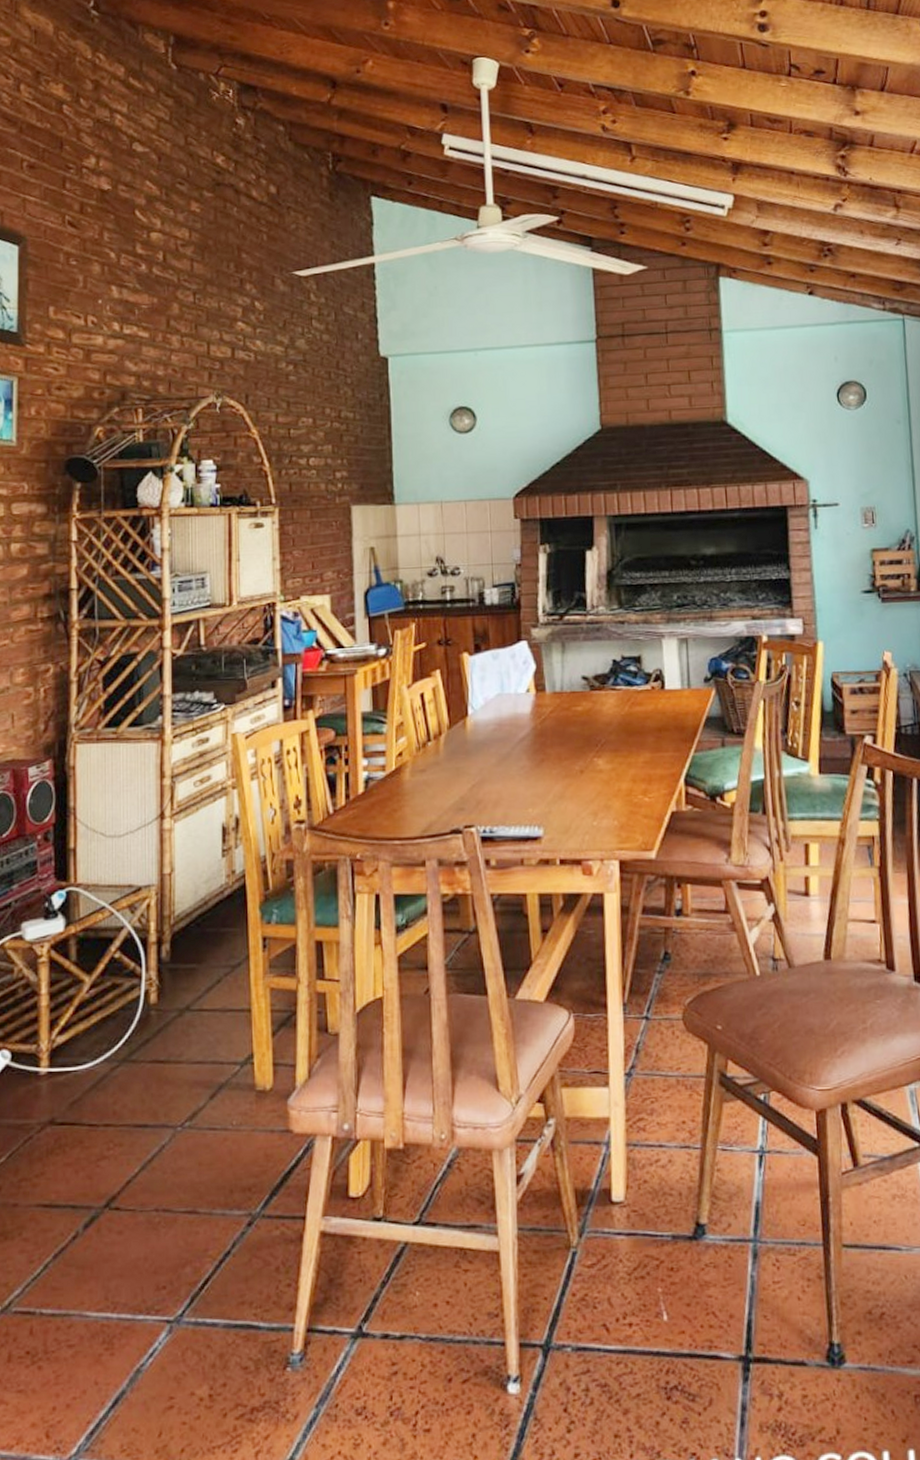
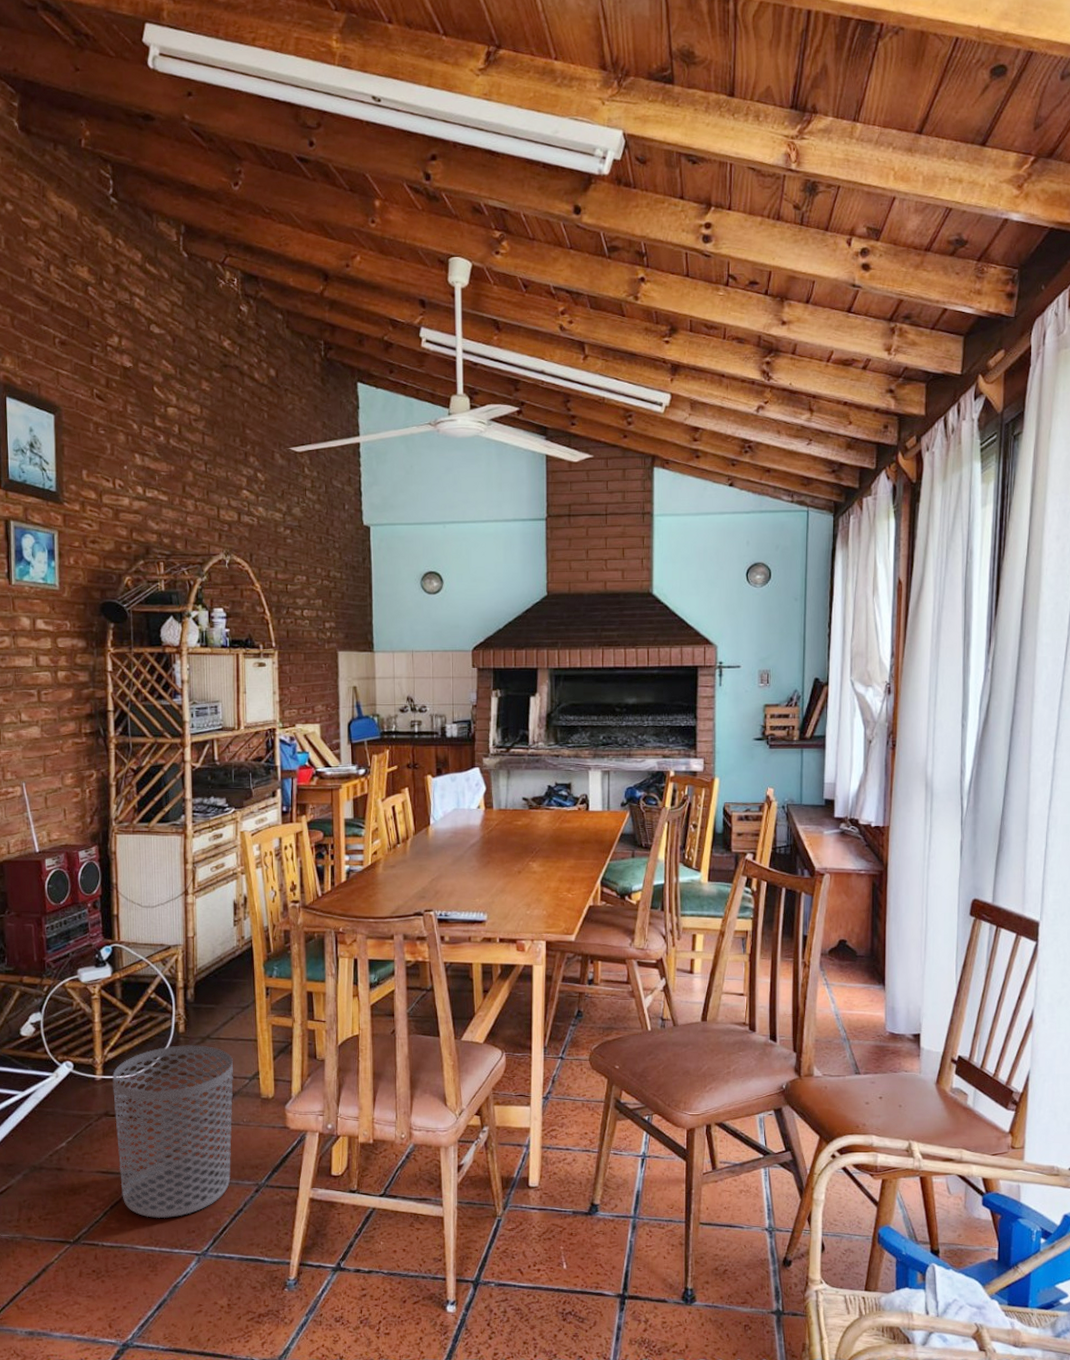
waste bin: none [62,1020,220,1271] -> present [112,1045,233,1219]

